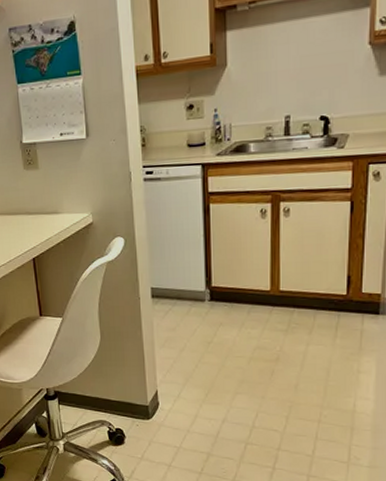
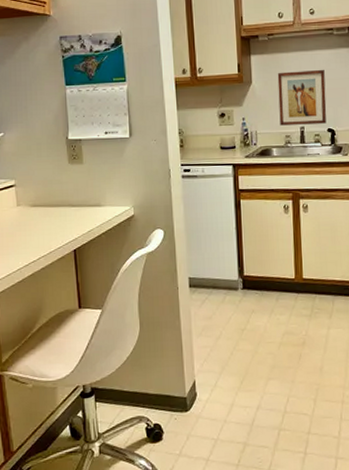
wall art: none [259,41,320,116] -> present [277,69,327,126]

